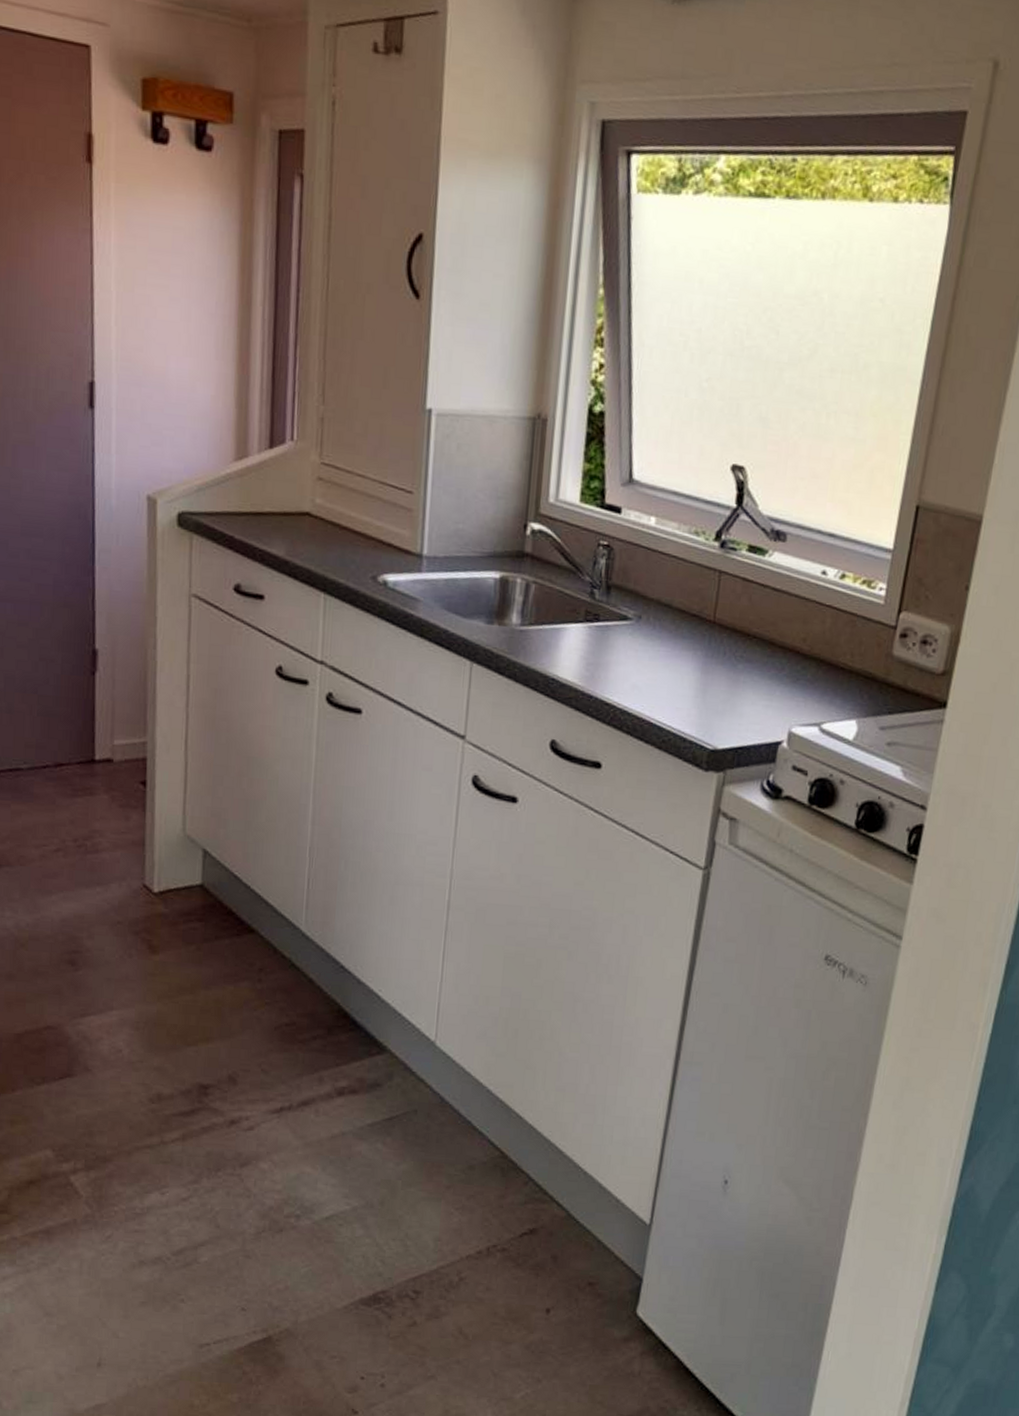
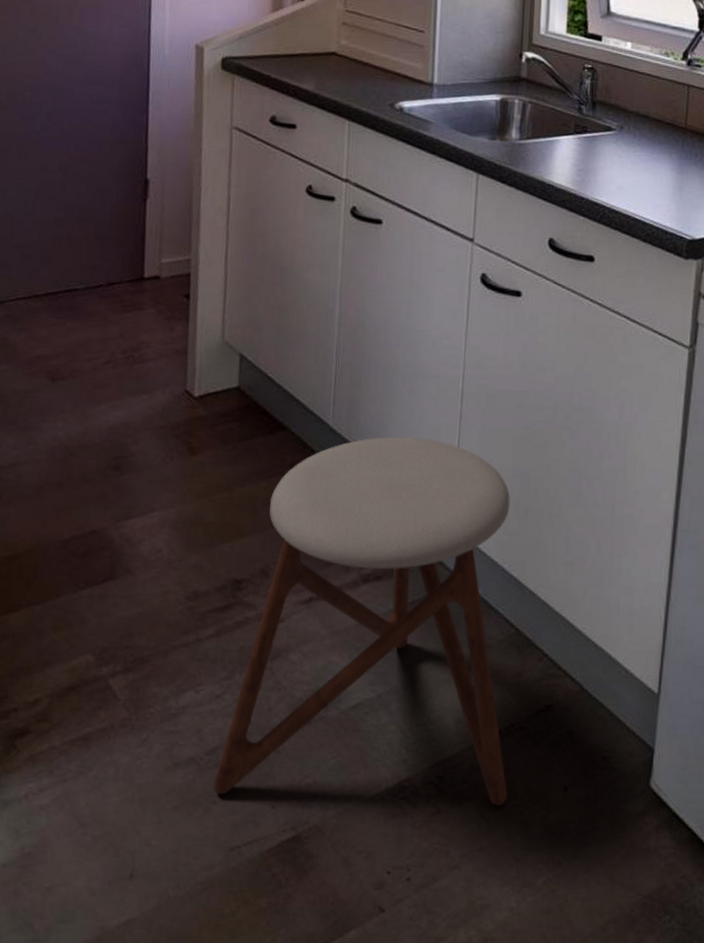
stool: none [181,946,499,1323] -> present [213,437,510,807]

